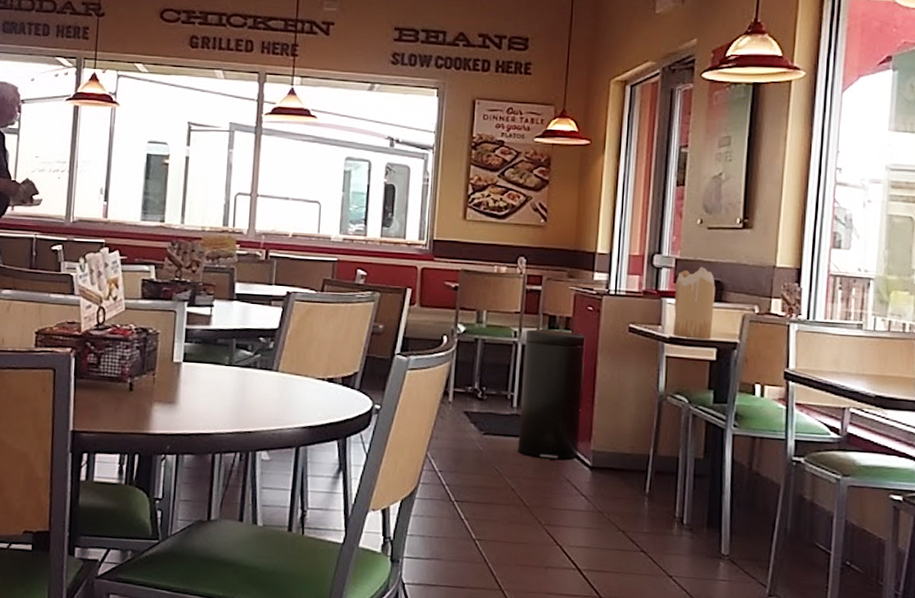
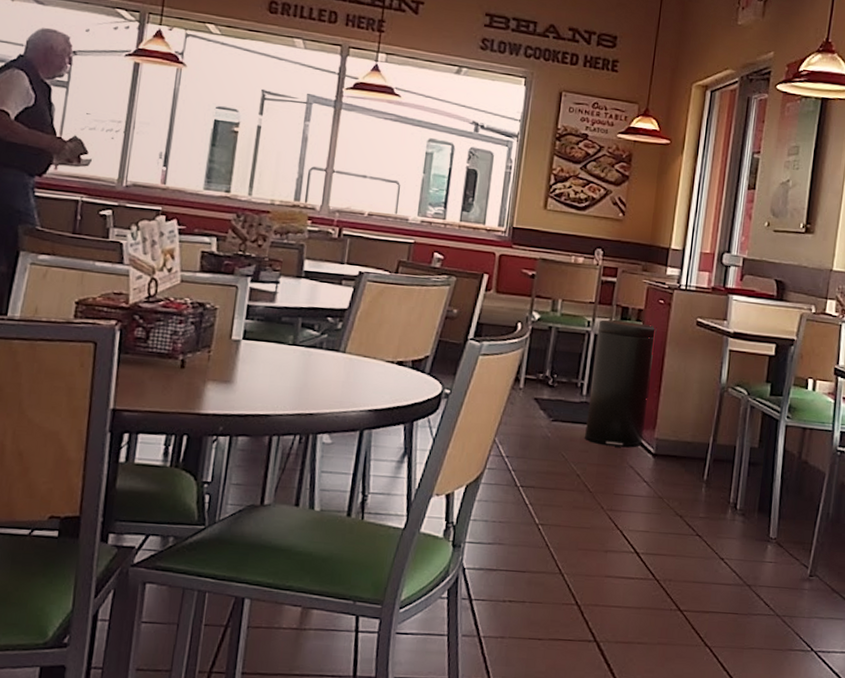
paper bag: present [673,266,716,340] -> none [737,266,779,336]

